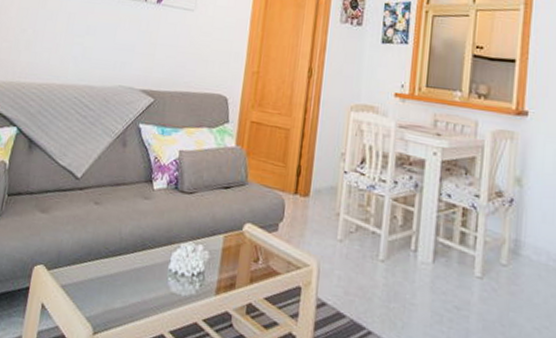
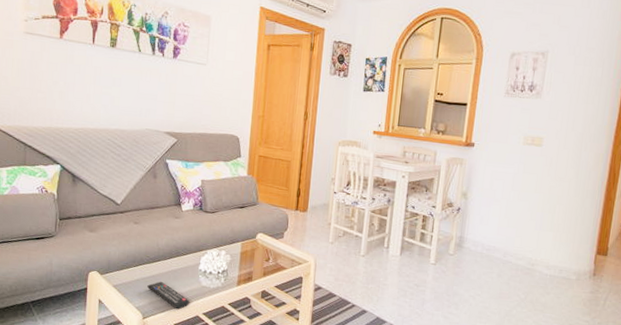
remote control: none [102,282,154,324] -> present [147,281,190,310]

